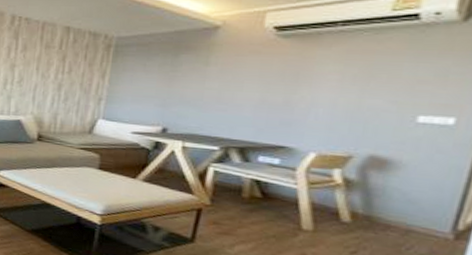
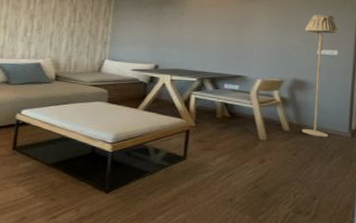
floor lamp: none [370,64,463,237] -> present [302,14,339,138]

